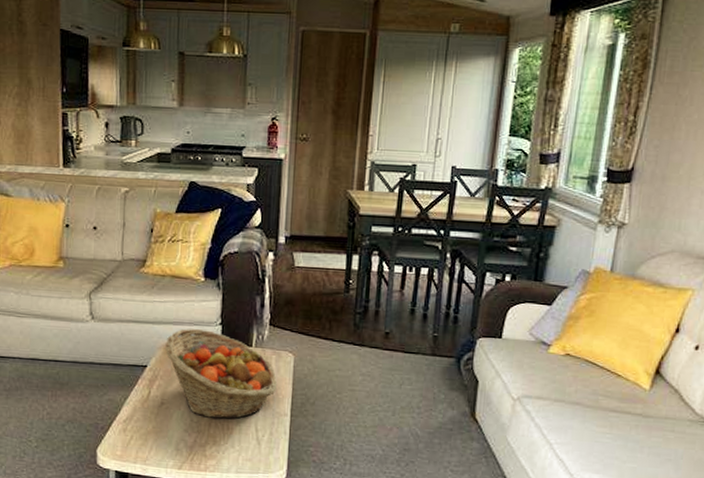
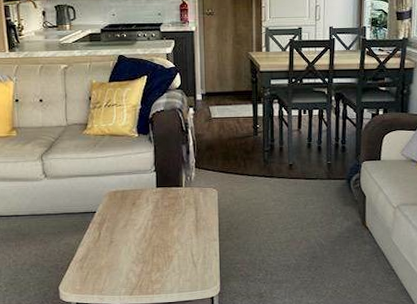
fruit basket: present [165,328,277,419] -> none [110,177,206,249]

